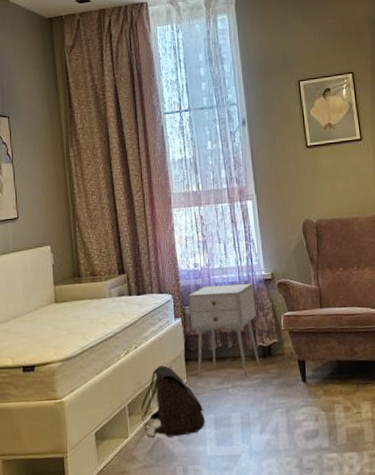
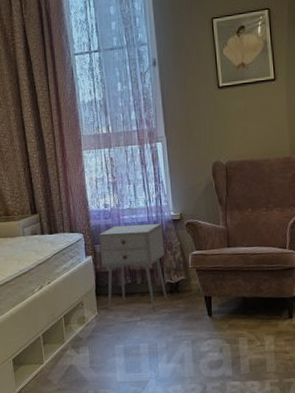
satchel: present [141,365,205,439] -> none [54,299,115,365]

